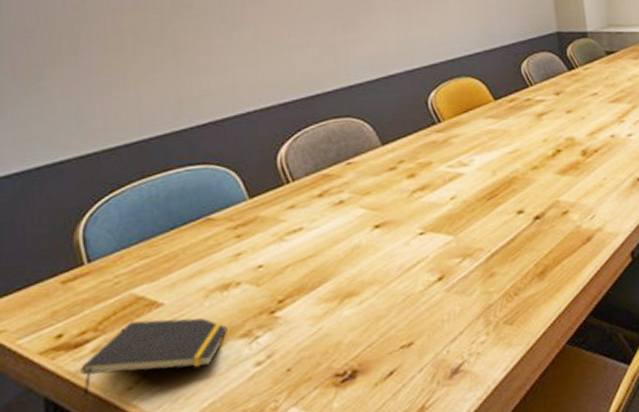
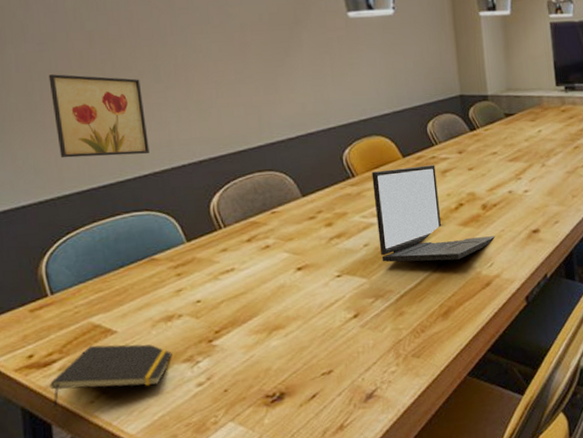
wall art: none [98,13,210,107] -> present [48,74,150,158]
laptop: none [459,107,597,217] -> present [371,164,496,263]

